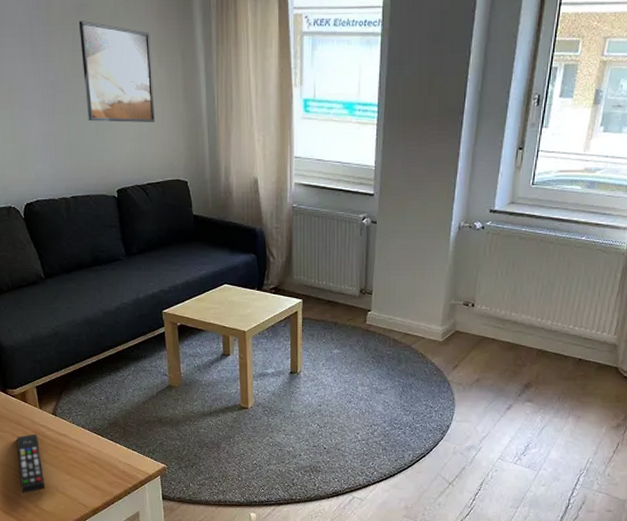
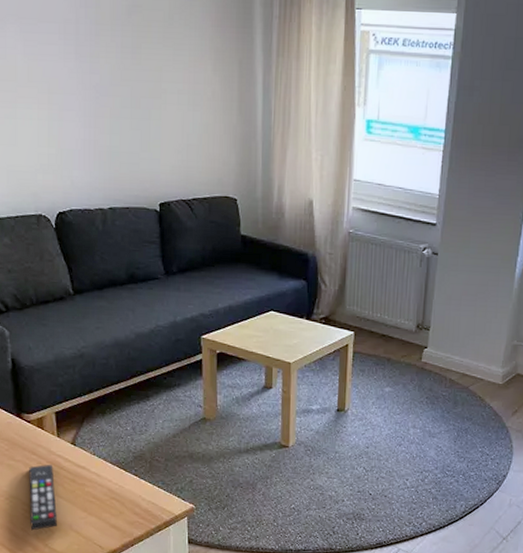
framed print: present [78,21,155,122] -> none [129,22,206,134]

